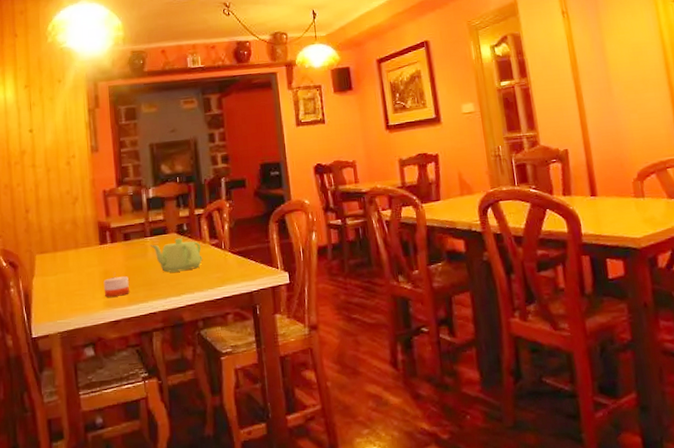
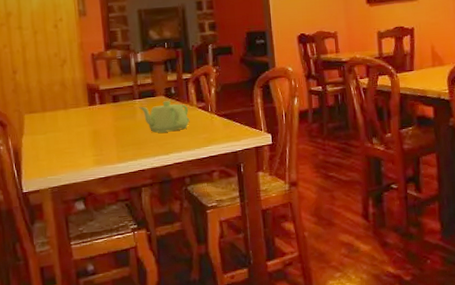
candle: present [103,276,129,297] -> none [93,136,119,155]

